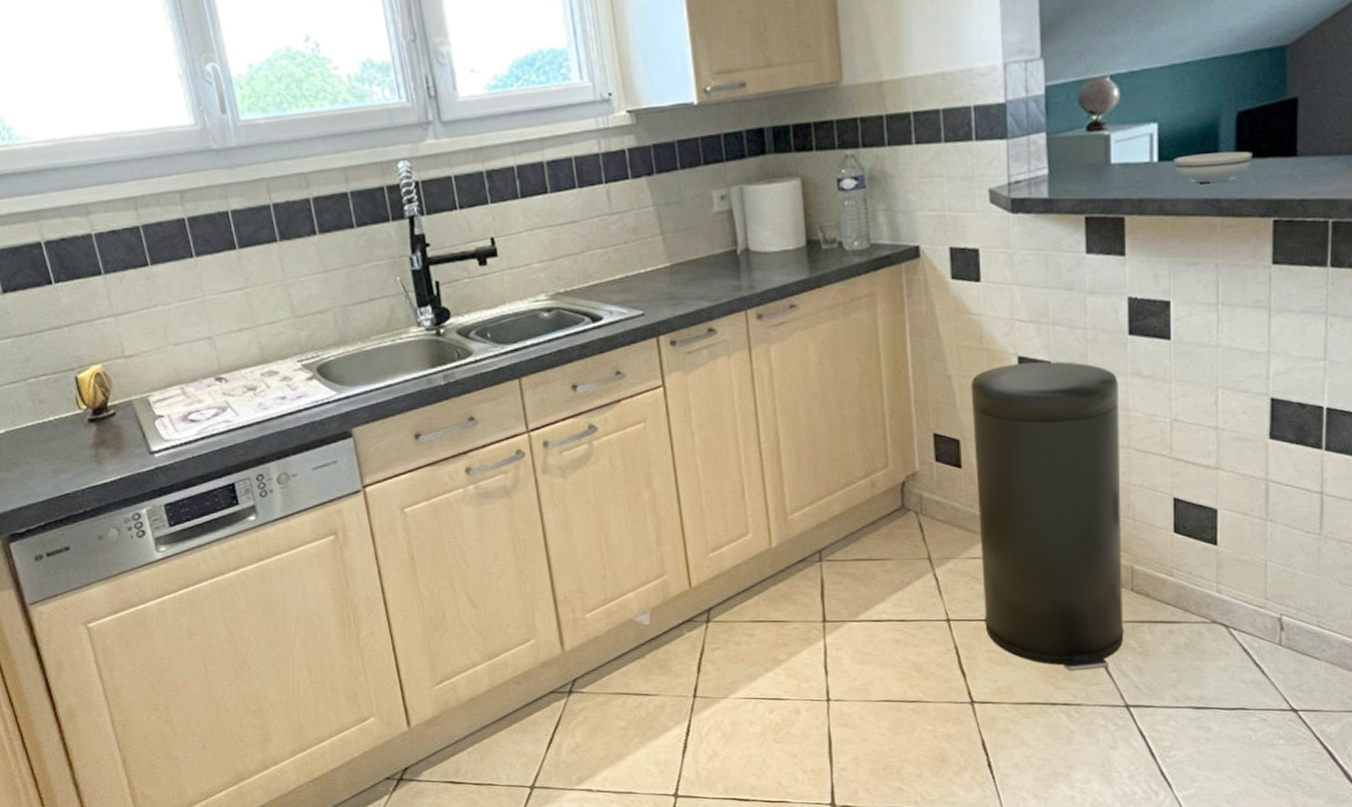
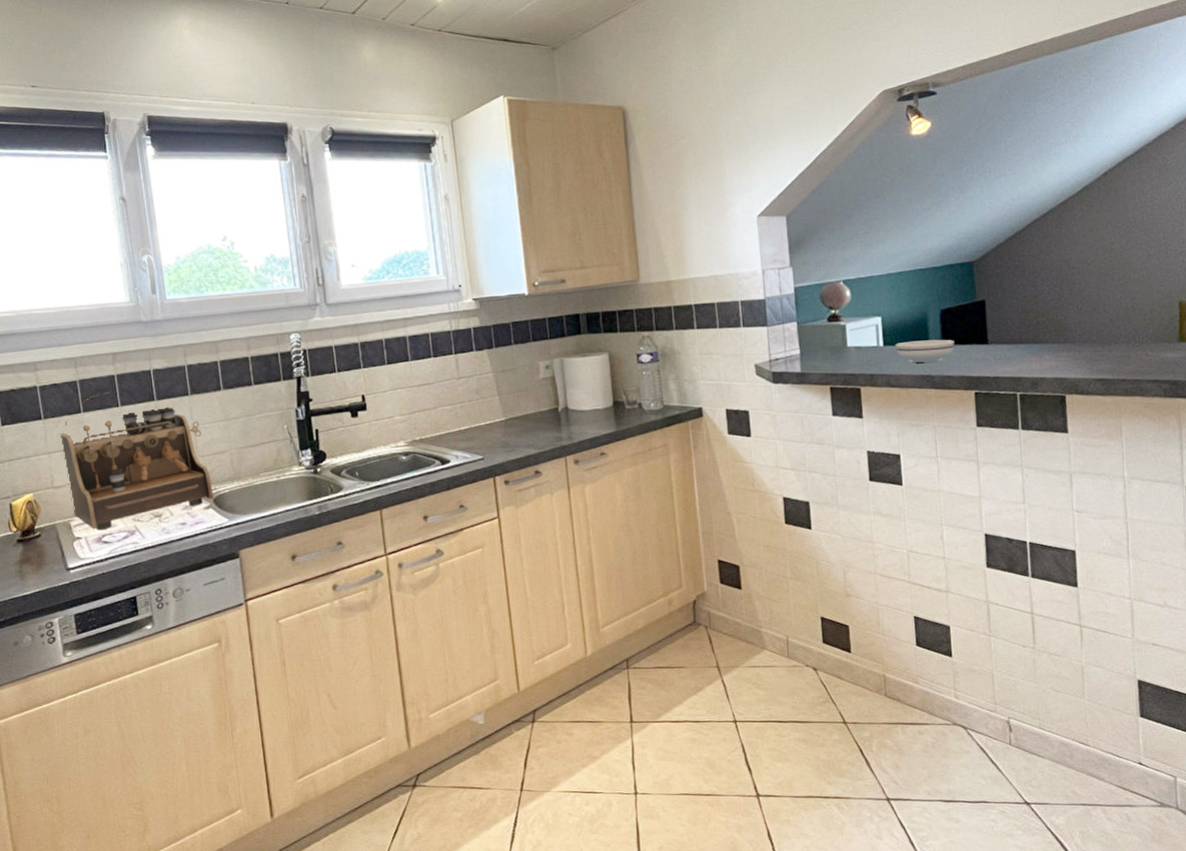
spice rack: none [125,240,318,407] -> present [60,392,214,531]
pedal bin: present [970,361,1124,672] -> none [746,502,882,768]

